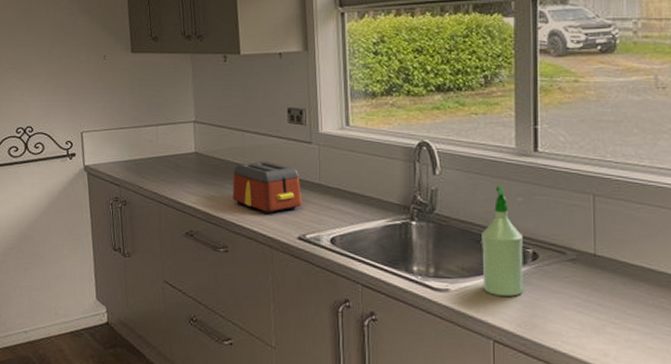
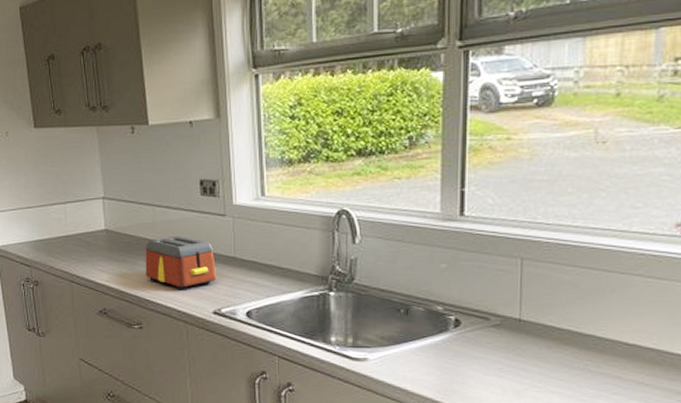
spray bottle: present [481,184,524,297] -> none [402,251,445,364]

